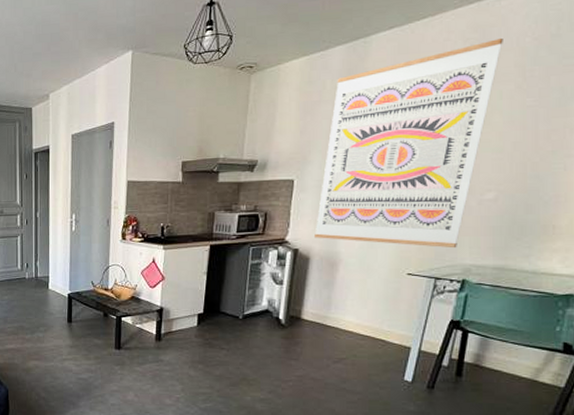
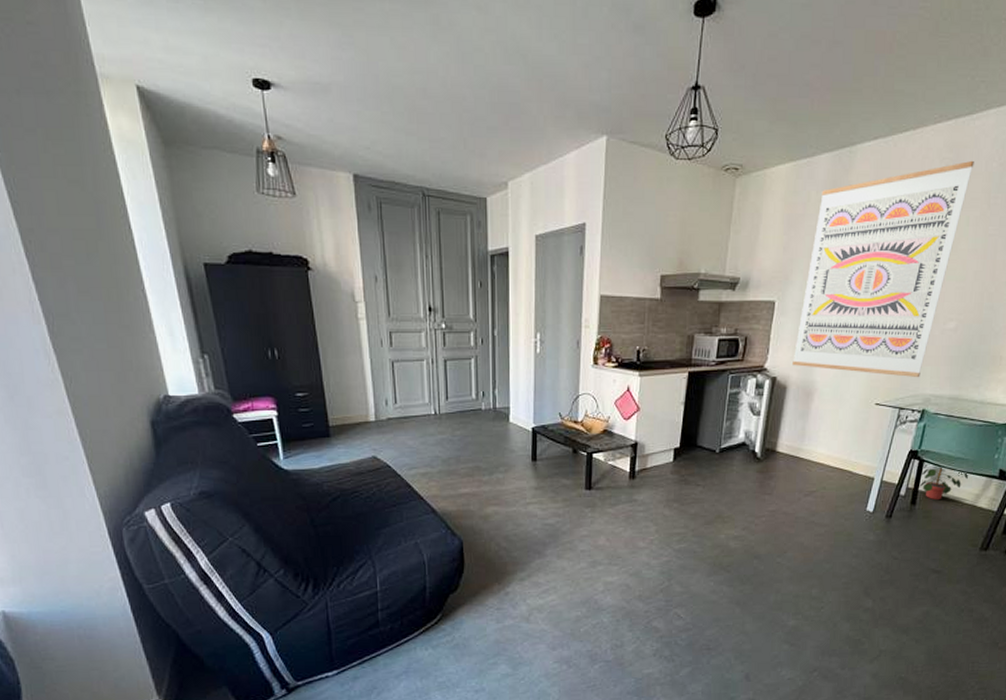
potted plant: none [464,334,524,373] -> present [919,463,968,501]

